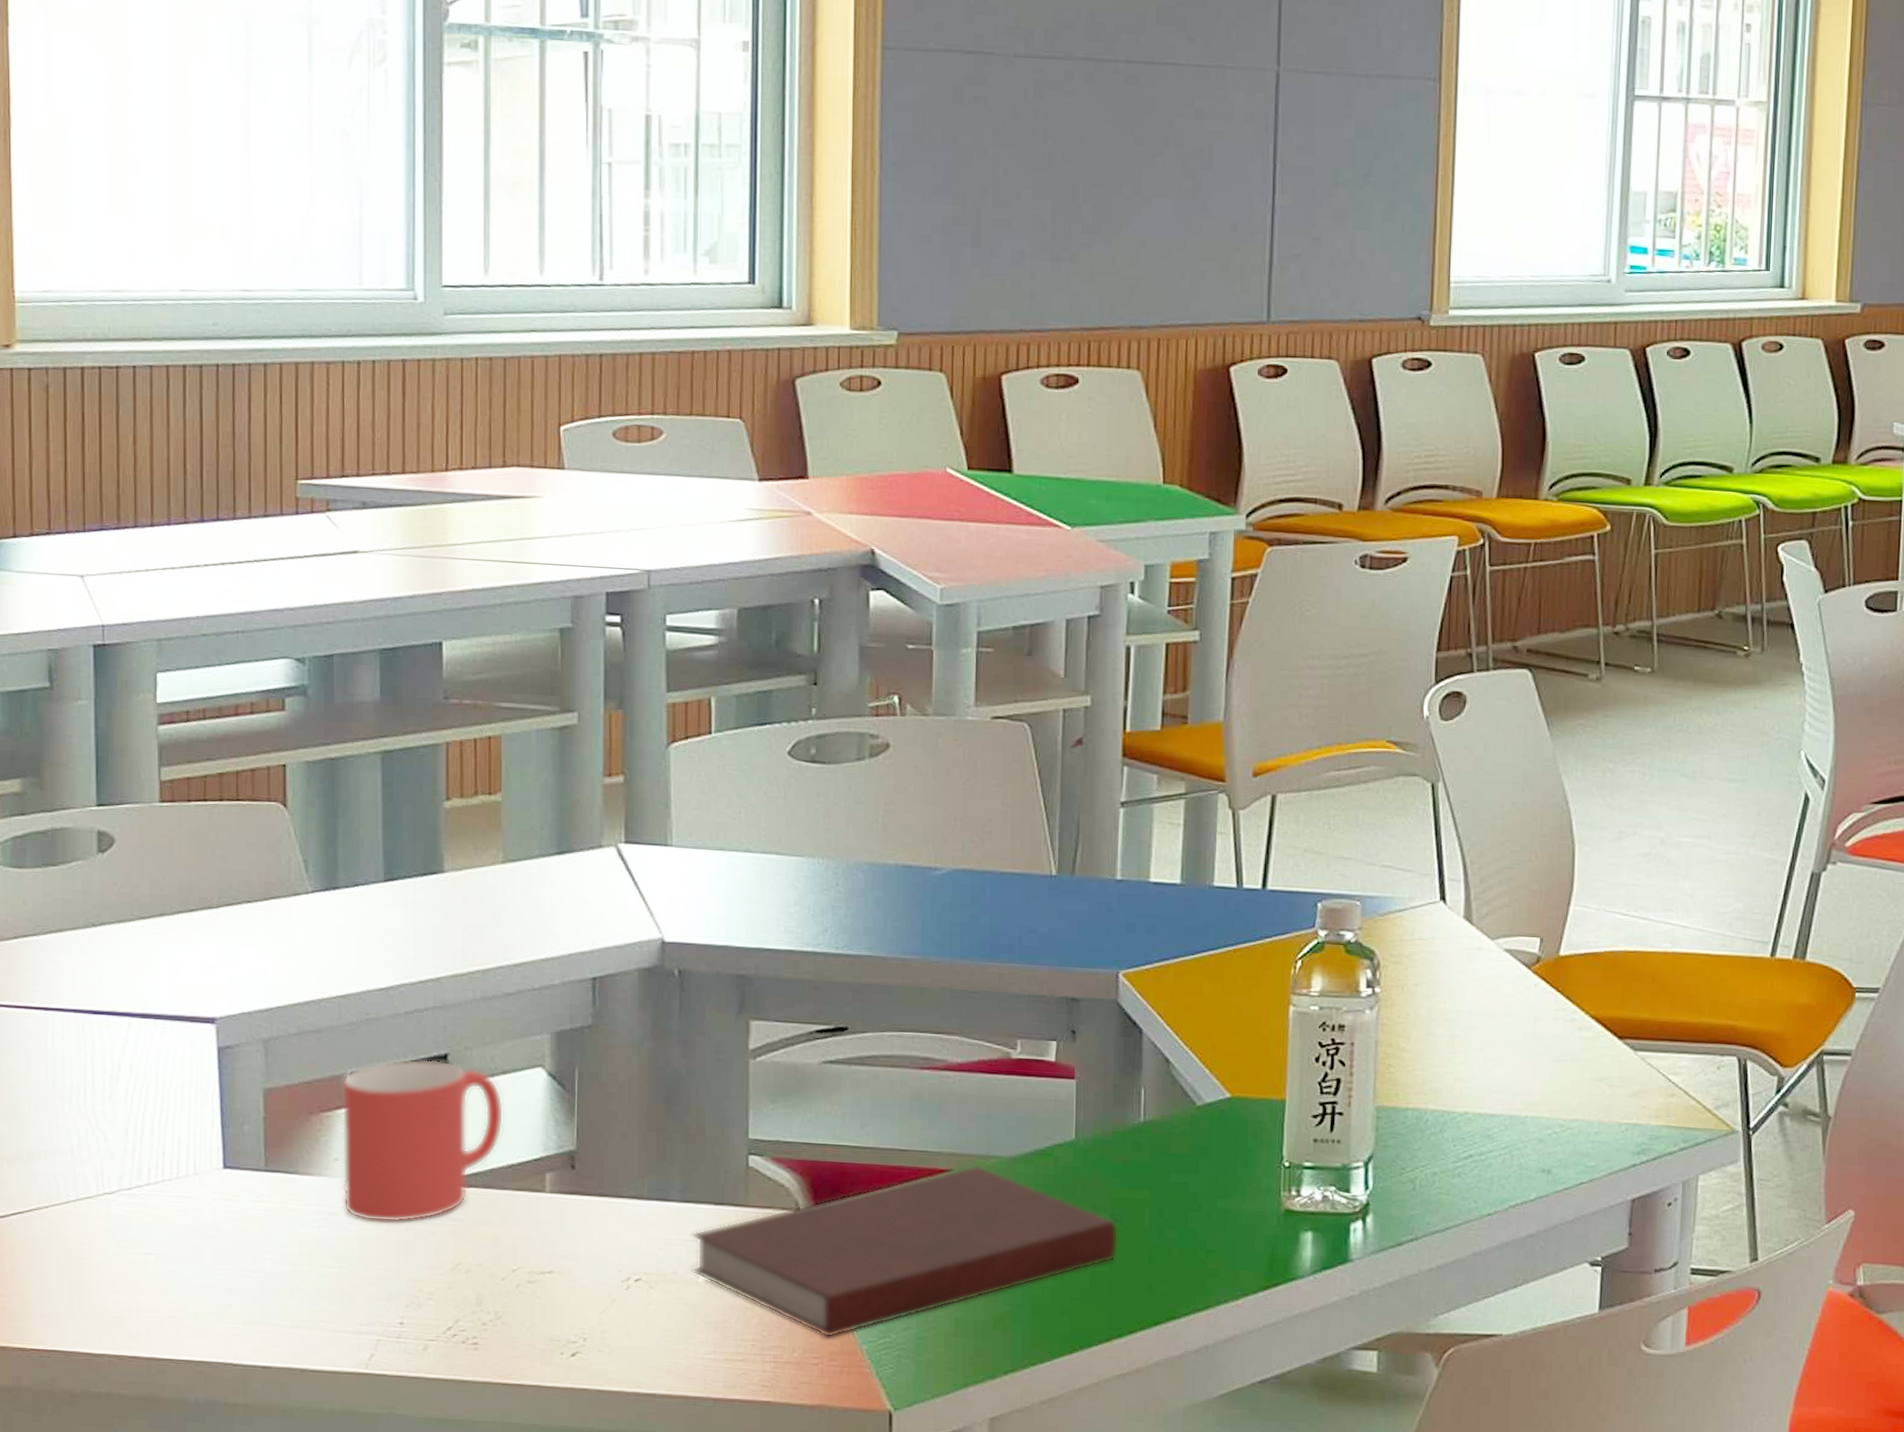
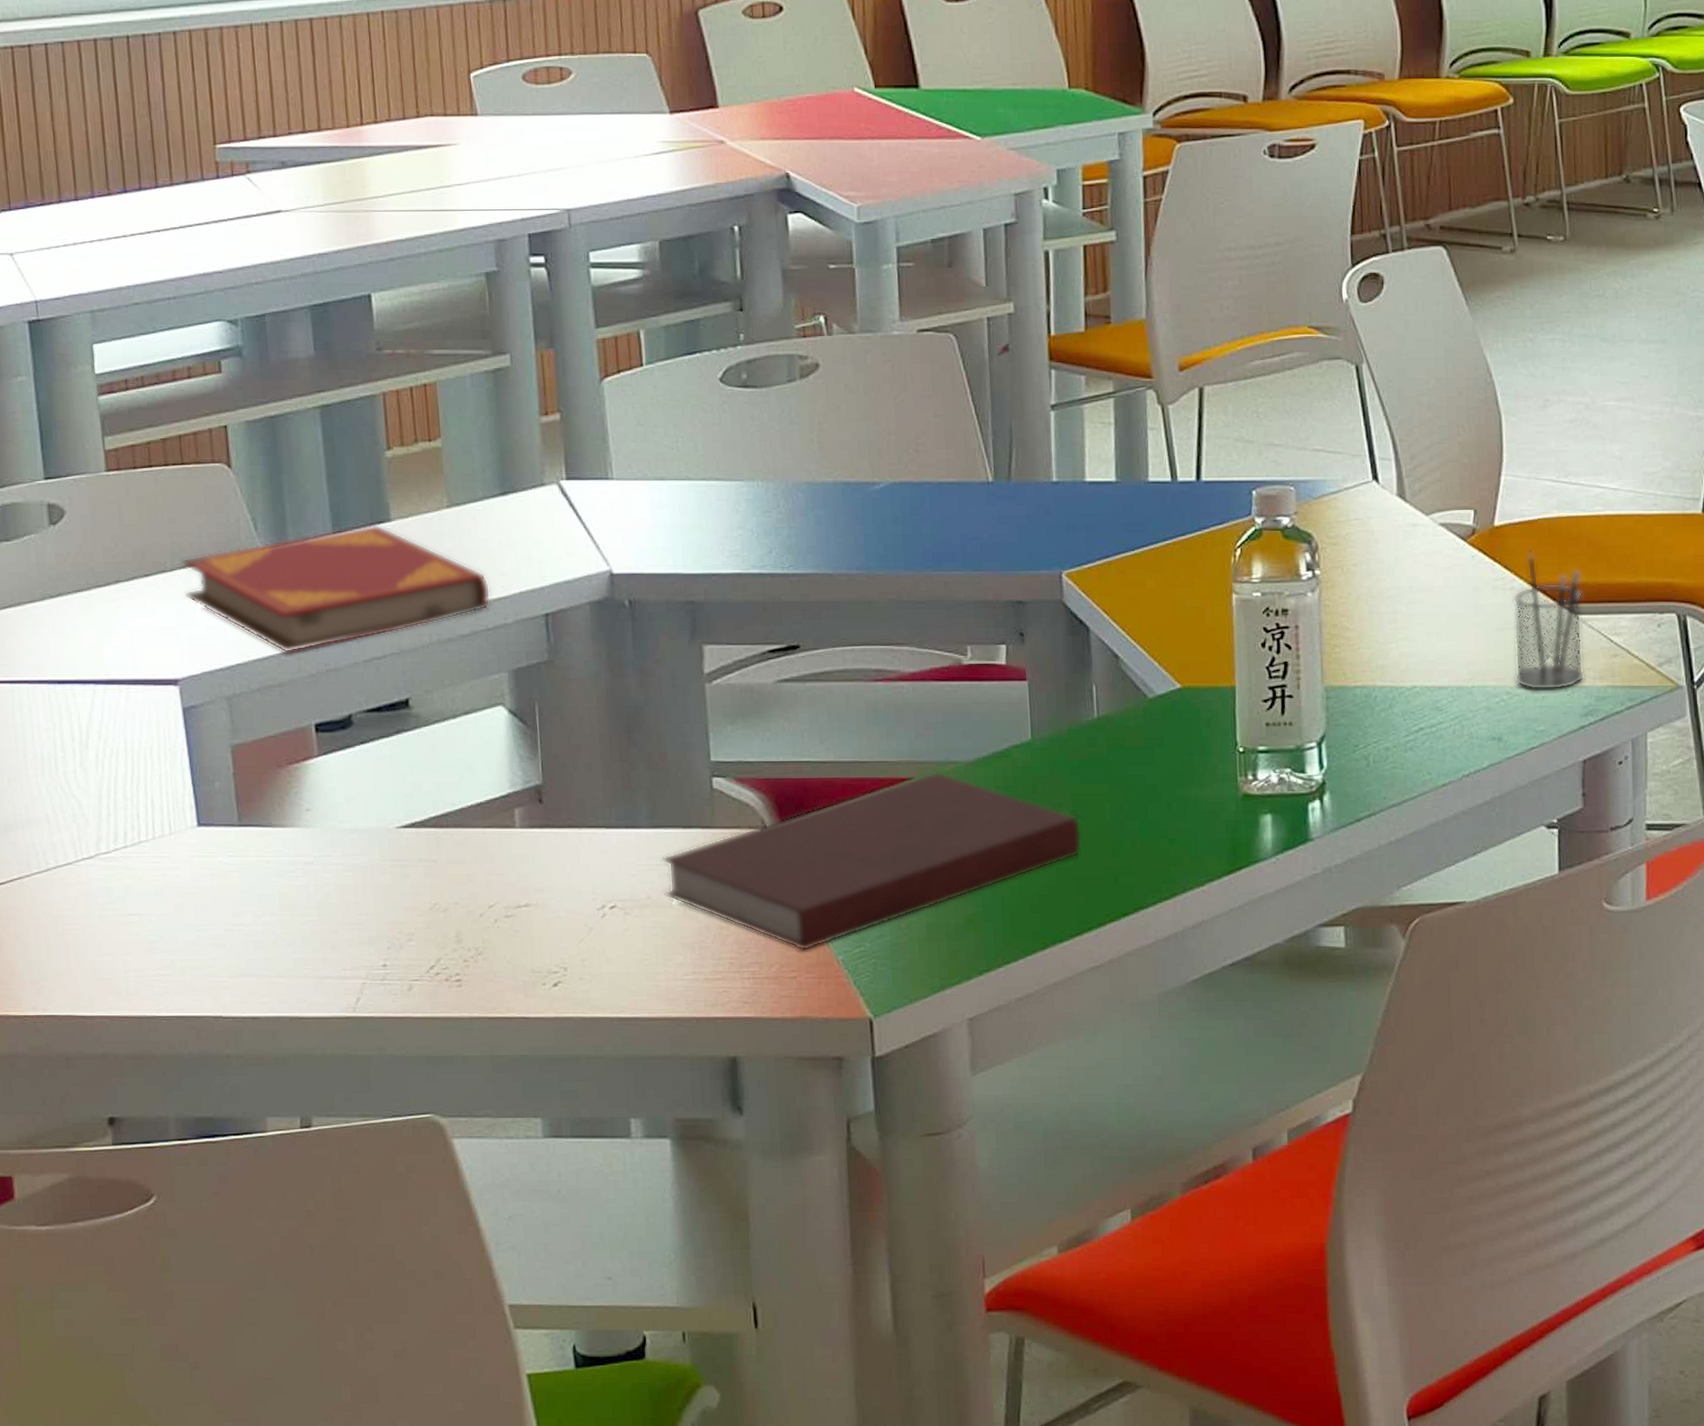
hardback book: none [228,874,539,1000] -> present [181,524,491,654]
mug: present [341,1059,504,1223] -> none [307,706,470,868]
pencil holder: none [1569,983,1644,1127] -> present [1513,550,1585,690]

